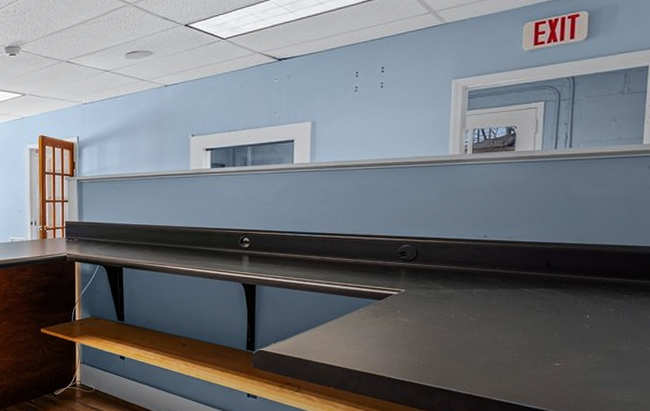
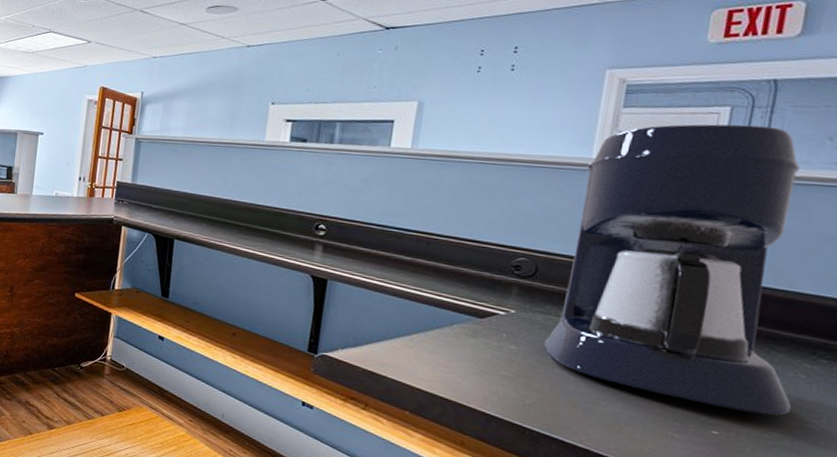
coffee maker: none [428,115,607,345] -> present [543,124,800,416]

